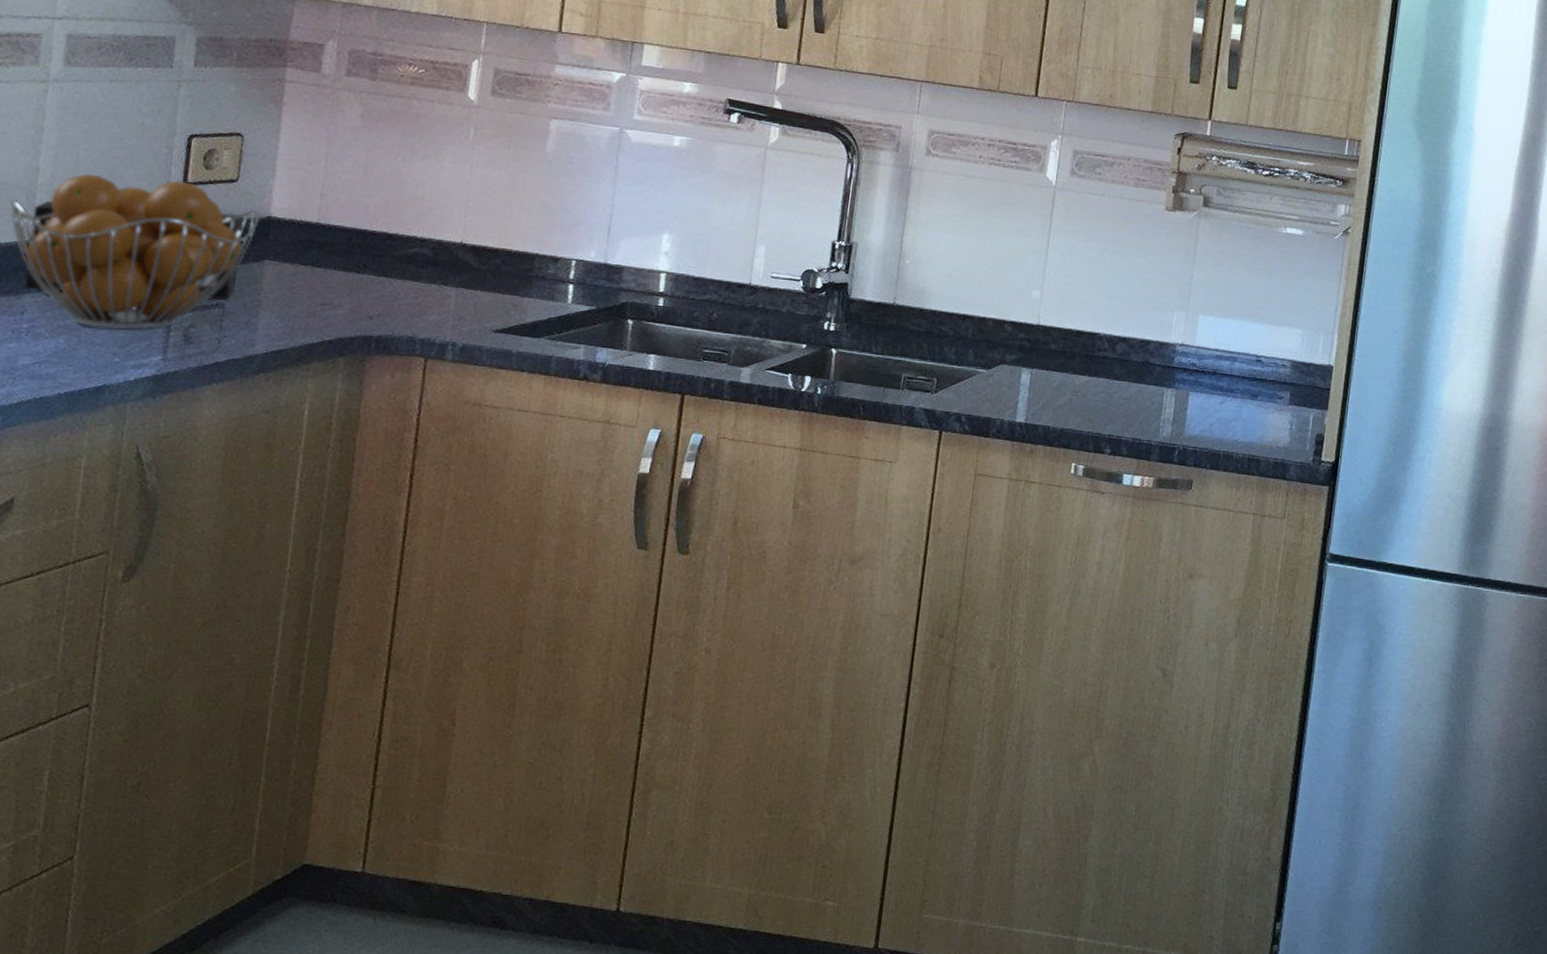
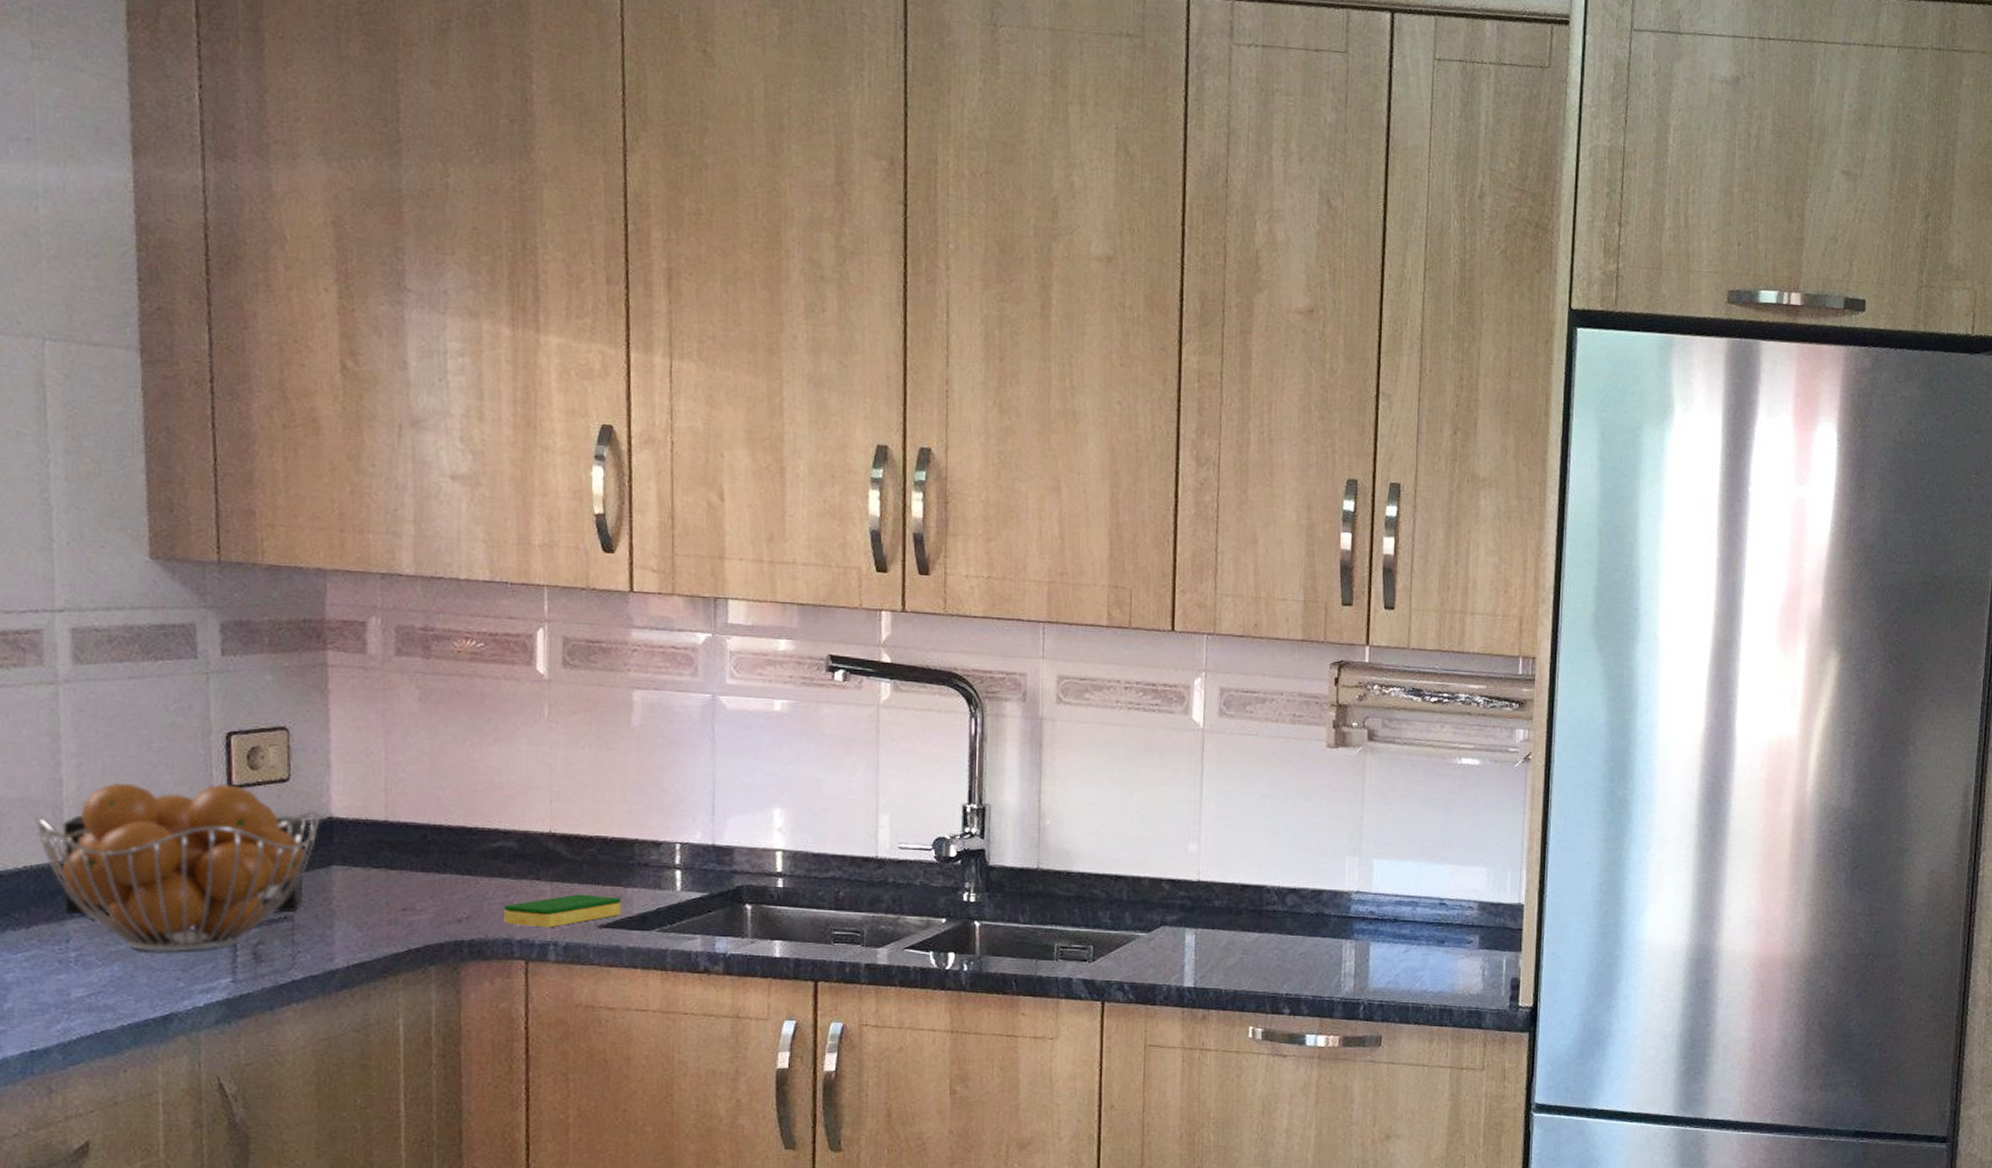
dish sponge: none [410,300,518,330] -> present [504,894,622,928]

